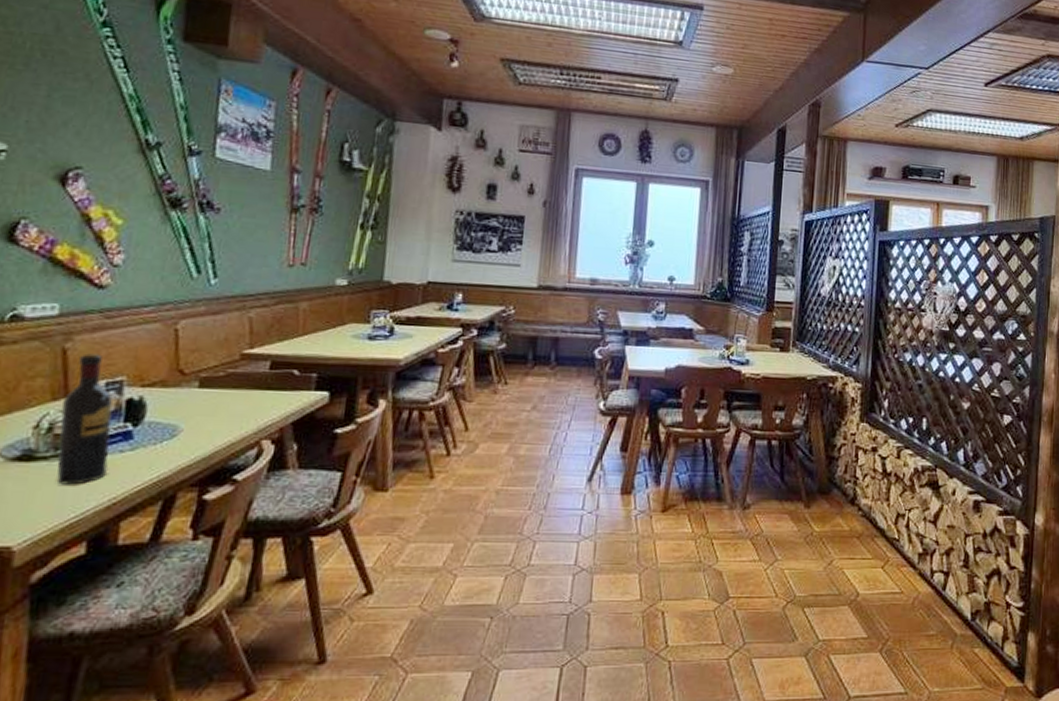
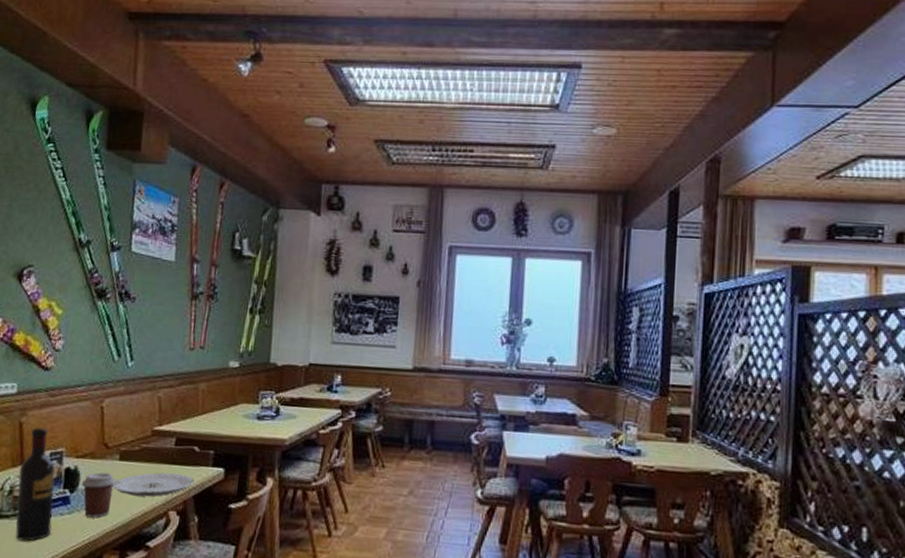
coffee cup: none [148,402,194,453] -> present [81,472,116,518]
plate: none [189,398,294,426] -> present [112,472,195,497]

